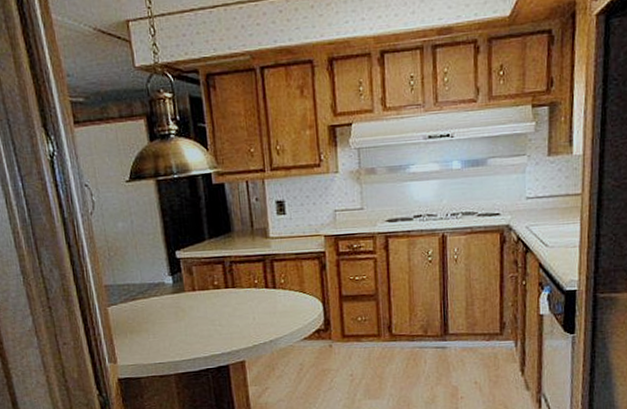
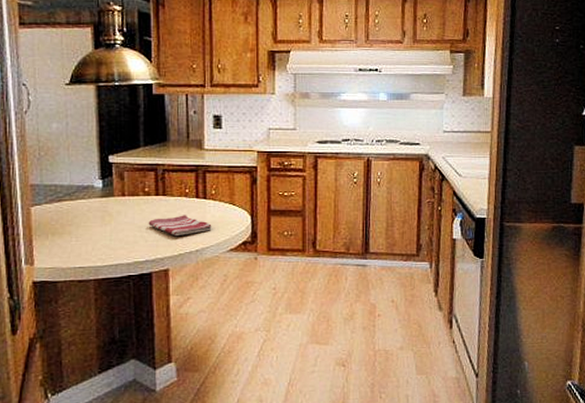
dish towel: none [220,306,284,327] -> present [148,215,212,235]

